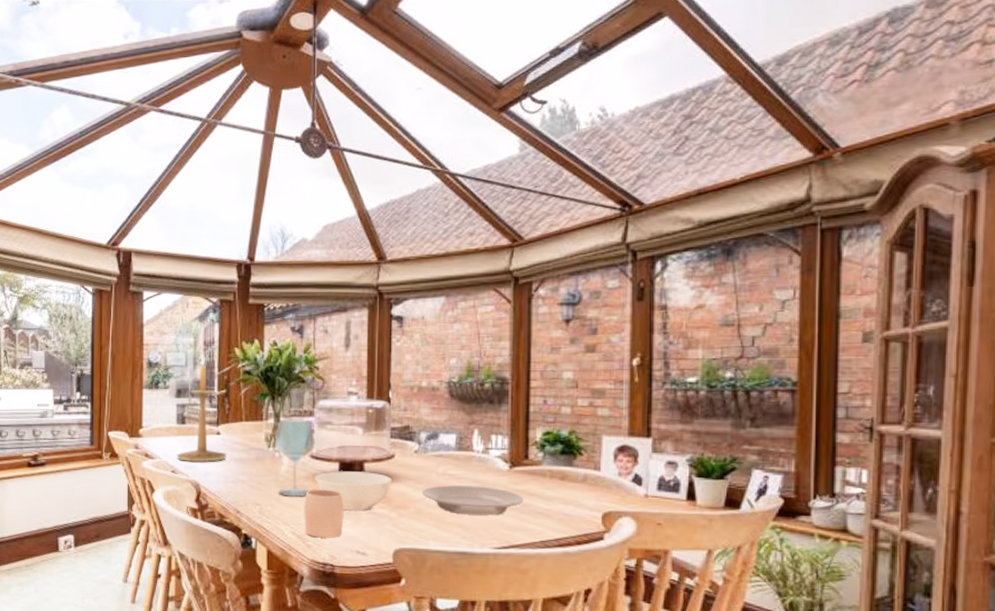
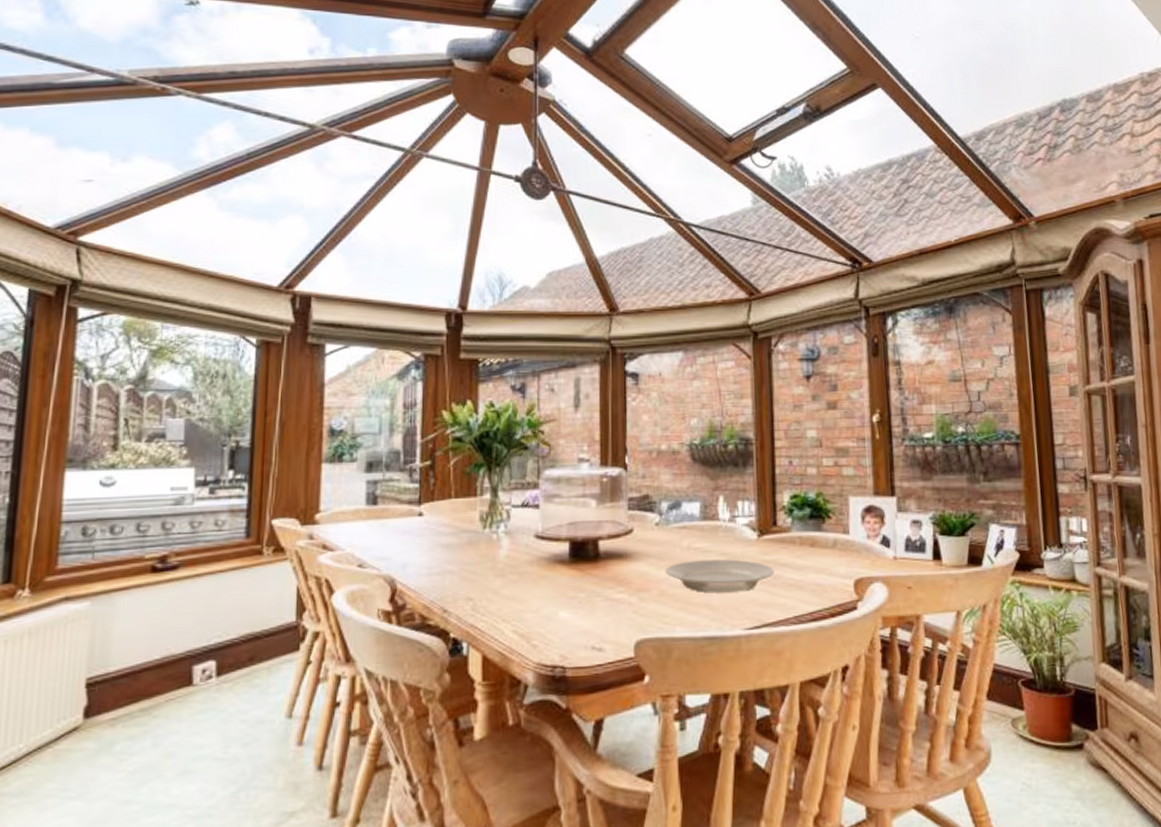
candlestick: present [177,354,226,462] -> none [366,418,430,552]
wine glass: present [274,419,316,497] -> none [491,492,542,587]
mug: present [304,489,344,538] -> none [528,574,576,635]
bowl: present [315,471,391,511] -> none [541,551,631,599]

